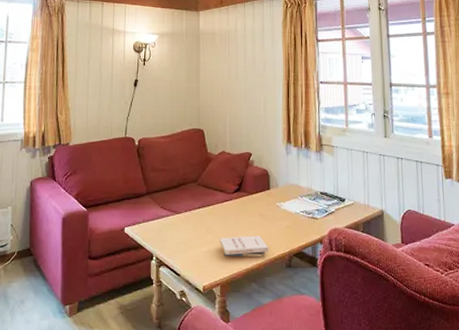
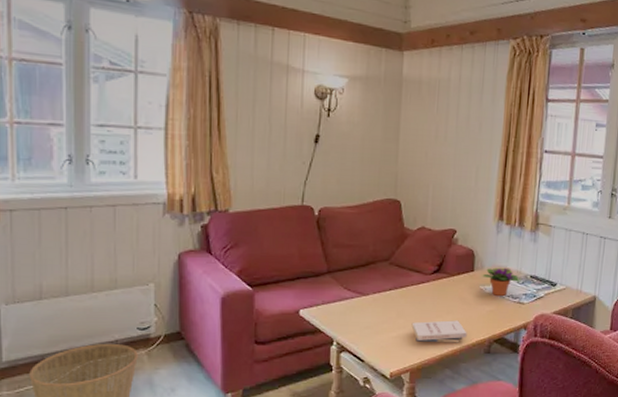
potted flower: none [277,185,311,213] -> present [482,267,520,297]

